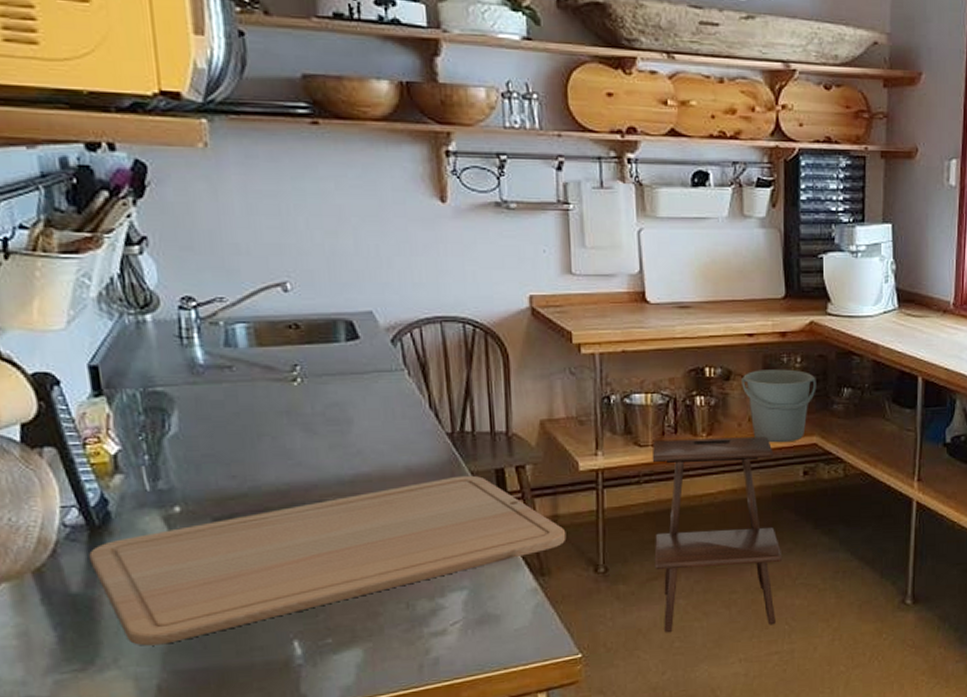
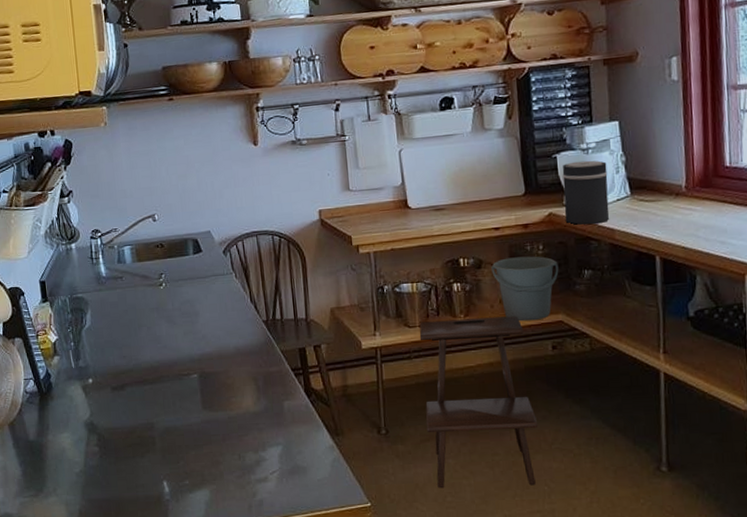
chopping board: present [89,475,567,646] -> none [40,353,355,480]
cylinder: none [827,265,876,337] -> present [562,160,610,225]

